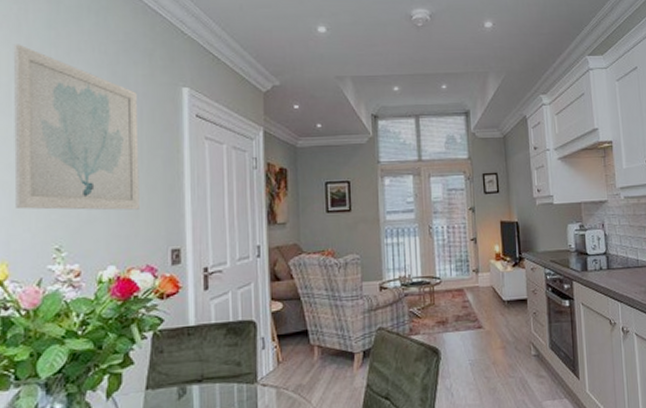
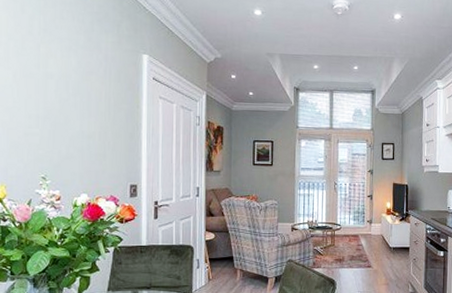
wall art: present [13,44,139,211] -> none [10,10,108,151]

